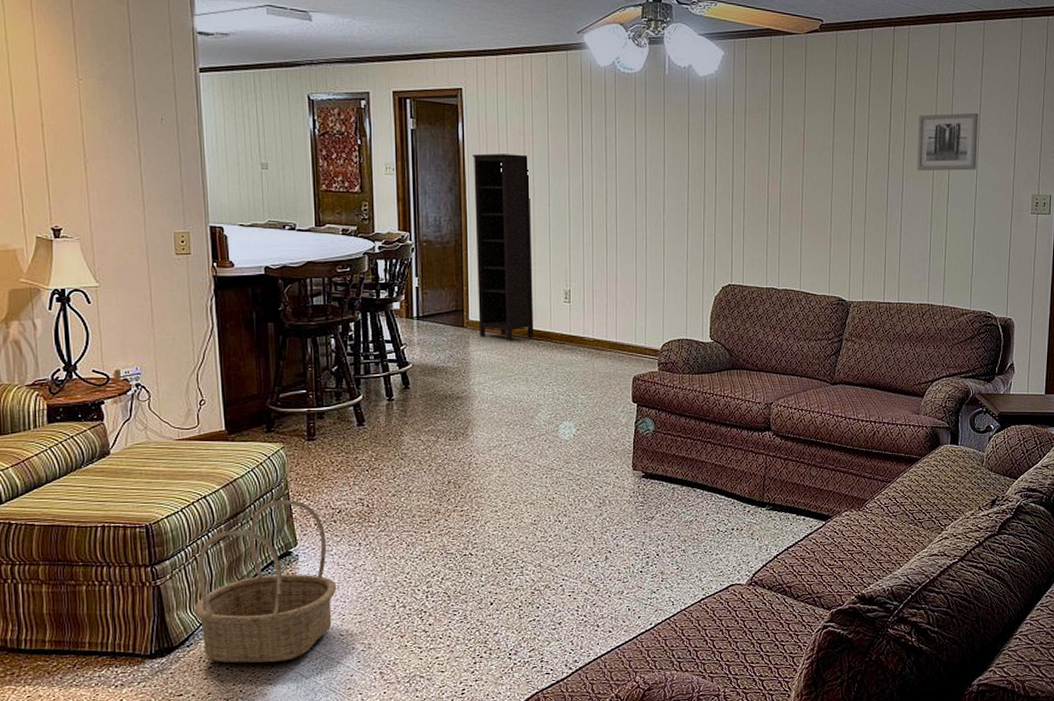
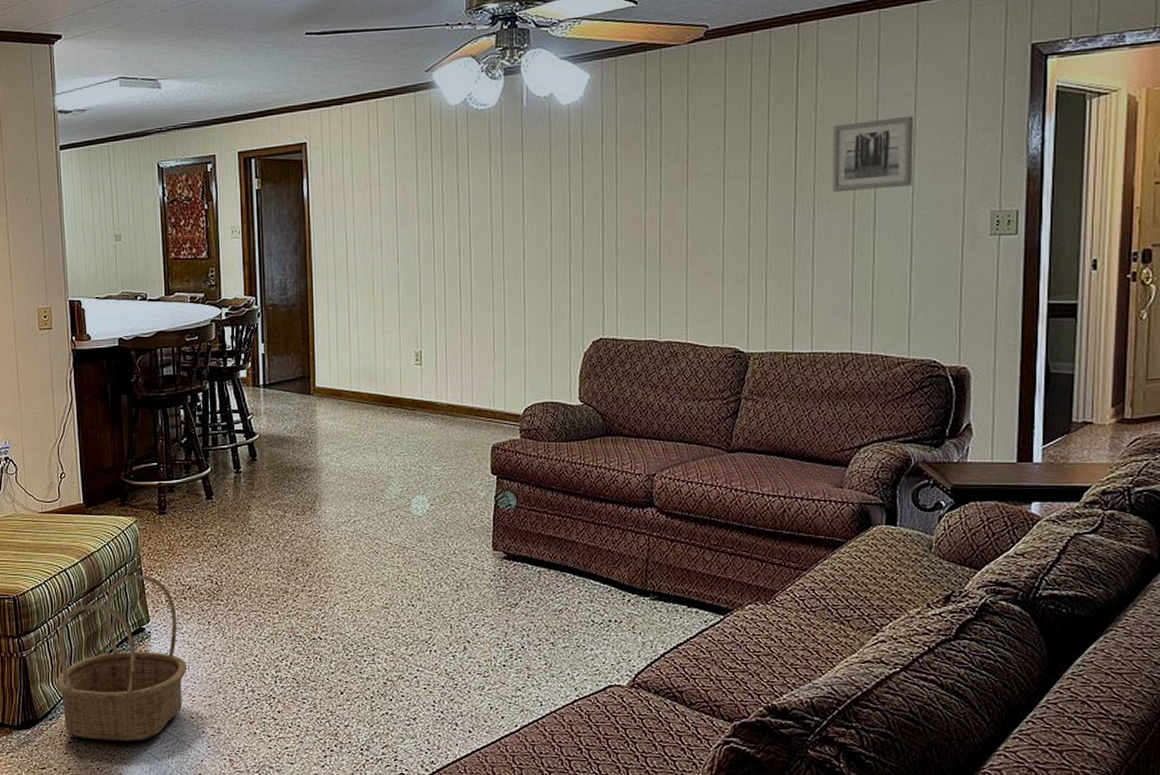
bookcase: present [472,153,534,341] -> none [318,207,383,408]

